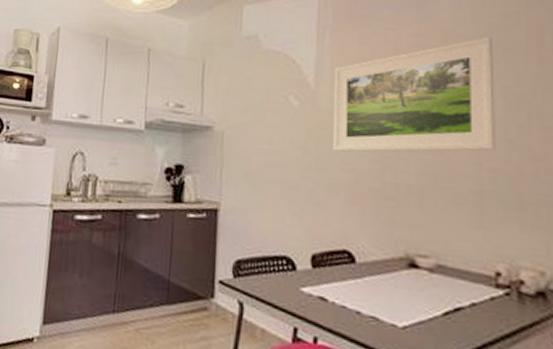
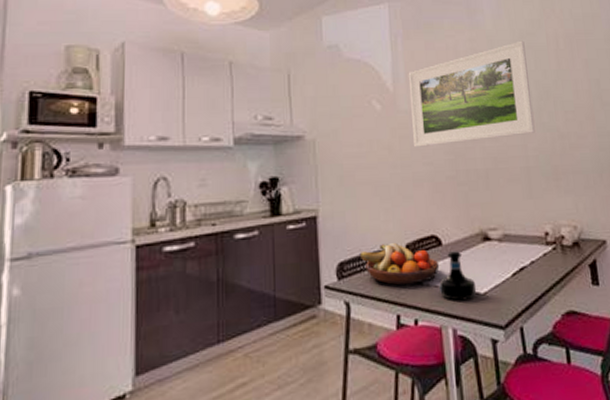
fruit bowl: none [259,249,350,300] -> present [359,243,440,286]
tequila bottle: none [347,270,394,330] -> present [439,250,477,301]

